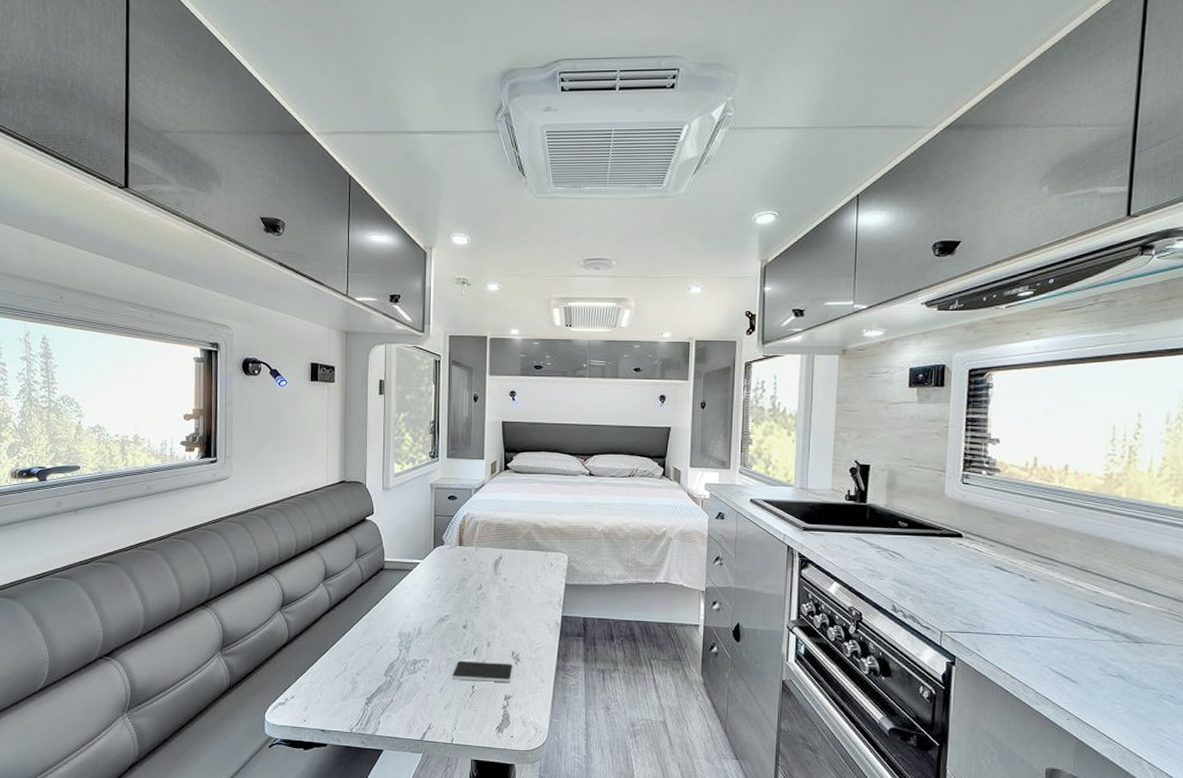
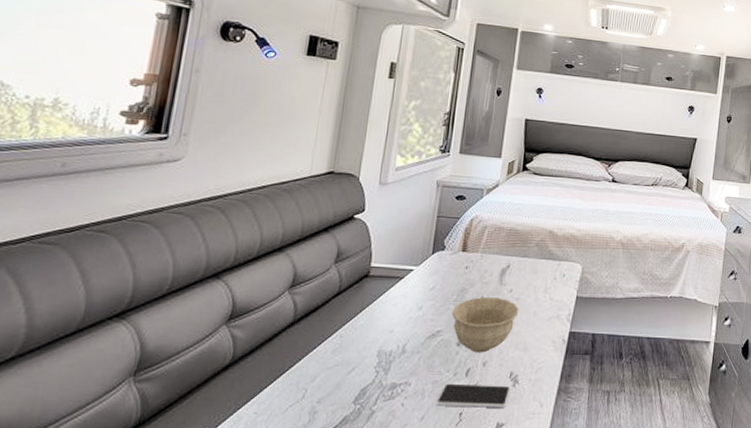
bowl: none [456,585,514,635] -> present [451,296,519,353]

